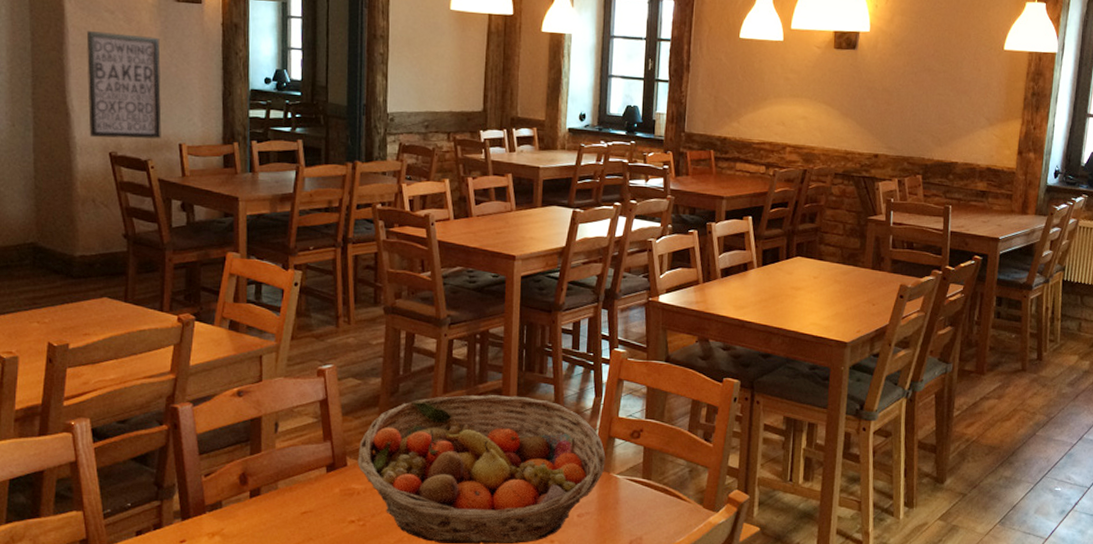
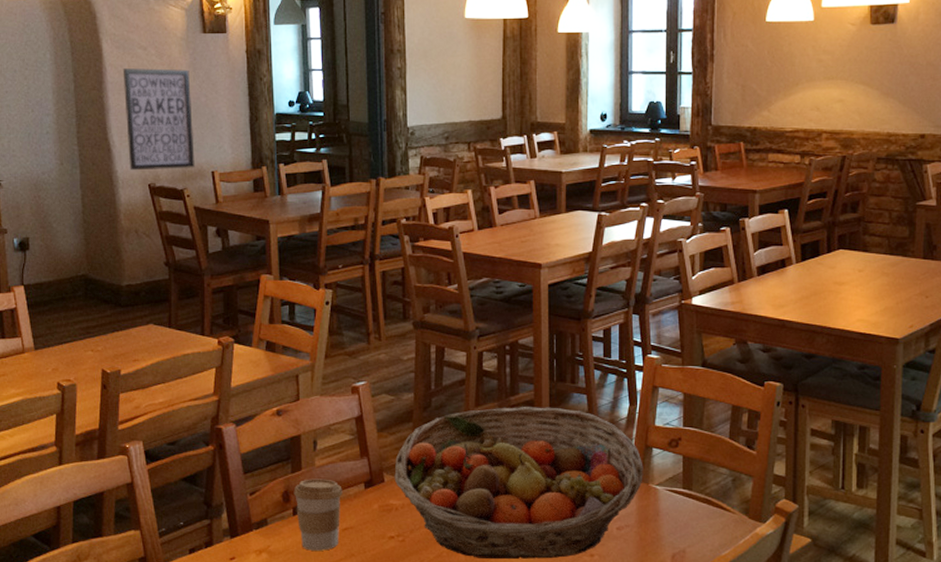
coffee cup: none [251,461,303,534] -> present [293,479,343,551]

